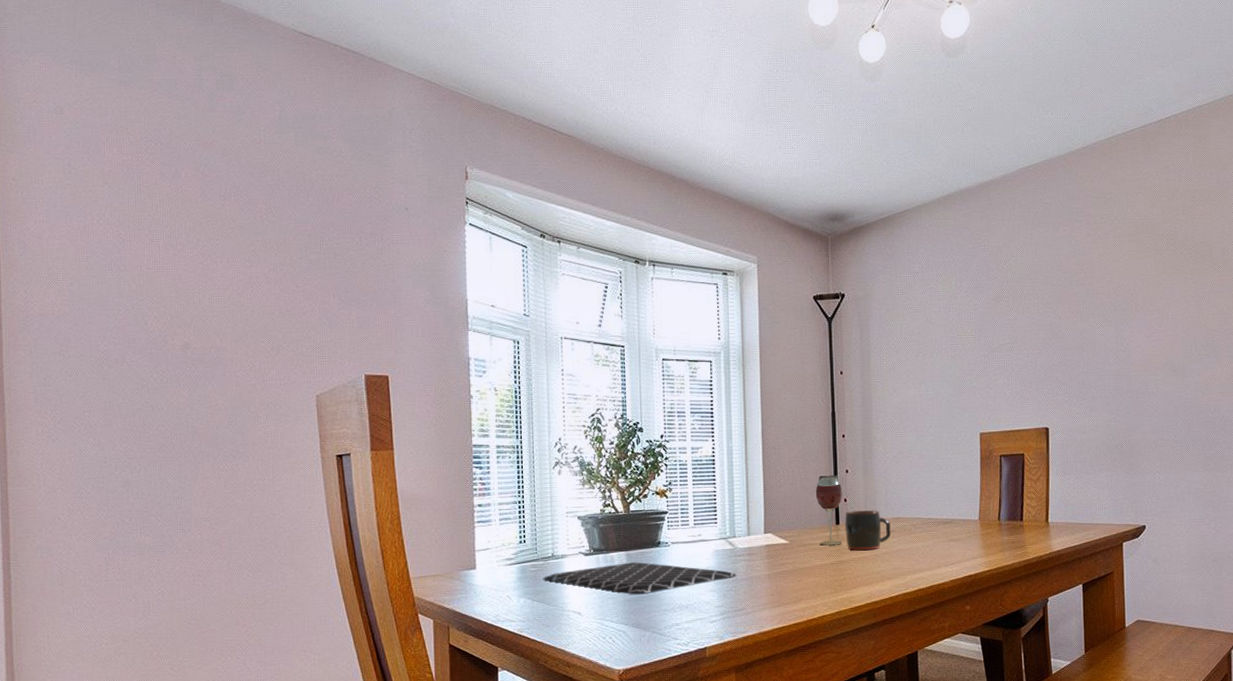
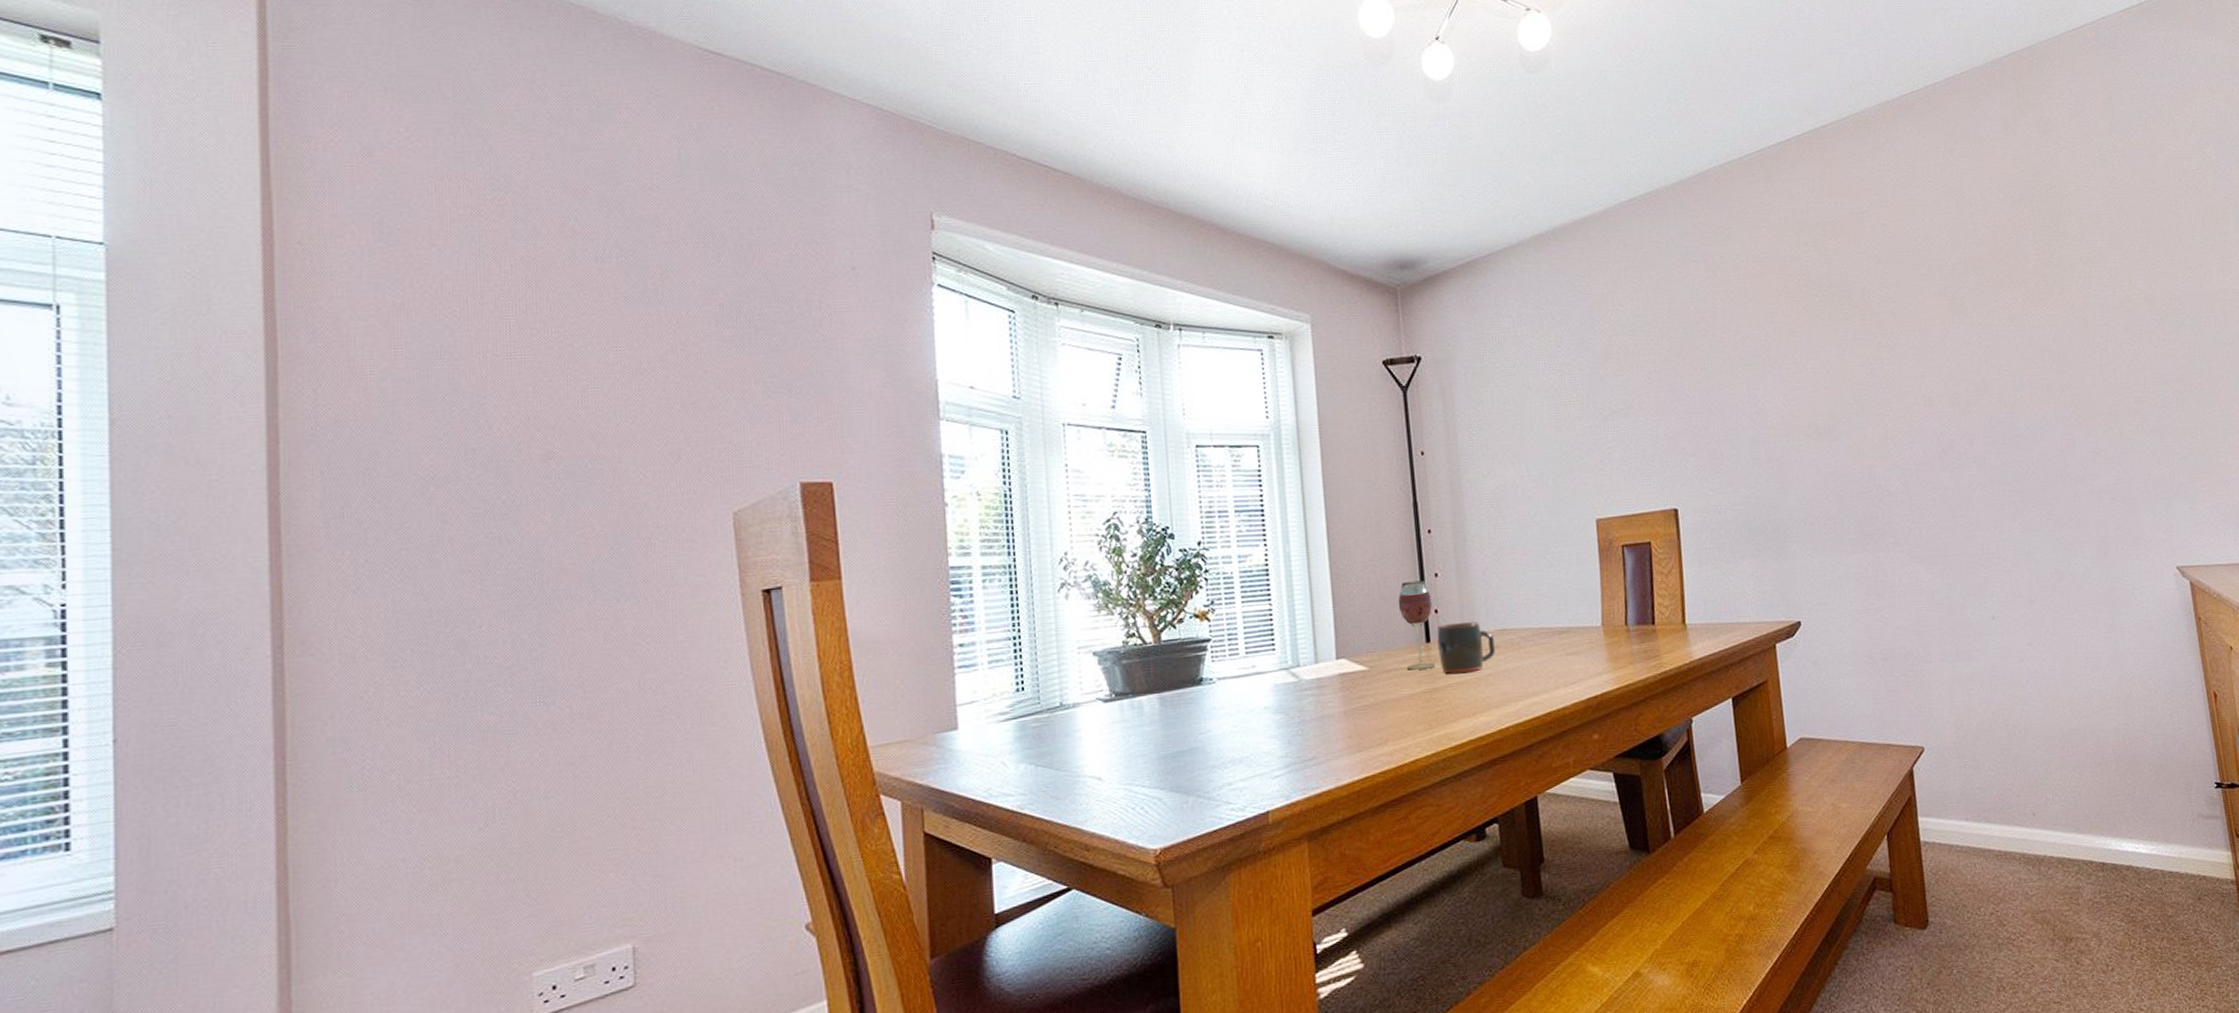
placemat: present [543,562,737,595] -> none [1049,706,1304,750]

